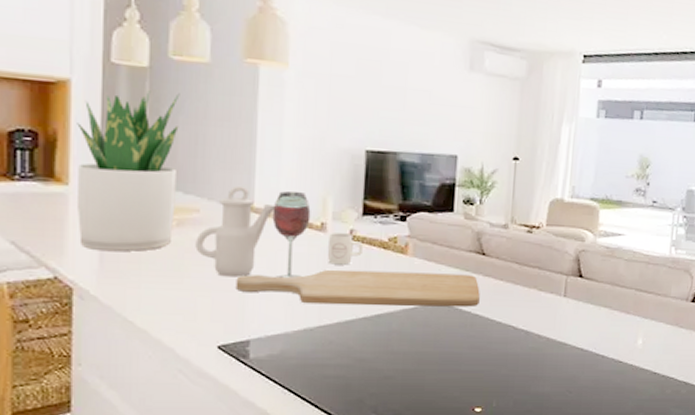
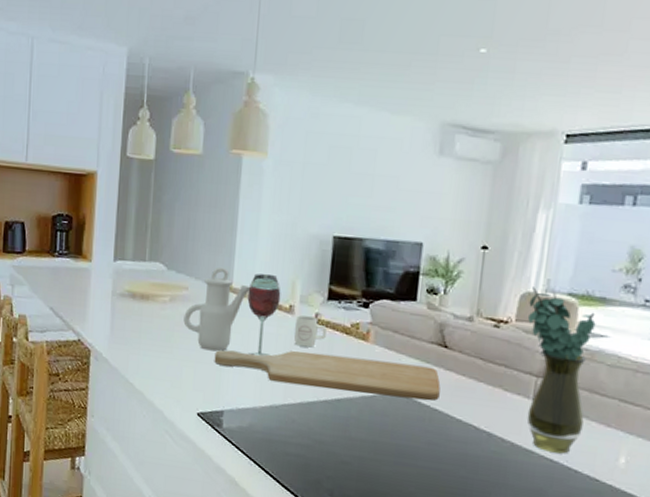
planter: present [77,90,180,252] -> none [97,180,177,322]
vase: none [556,193,614,342] -> present [526,287,596,454]

